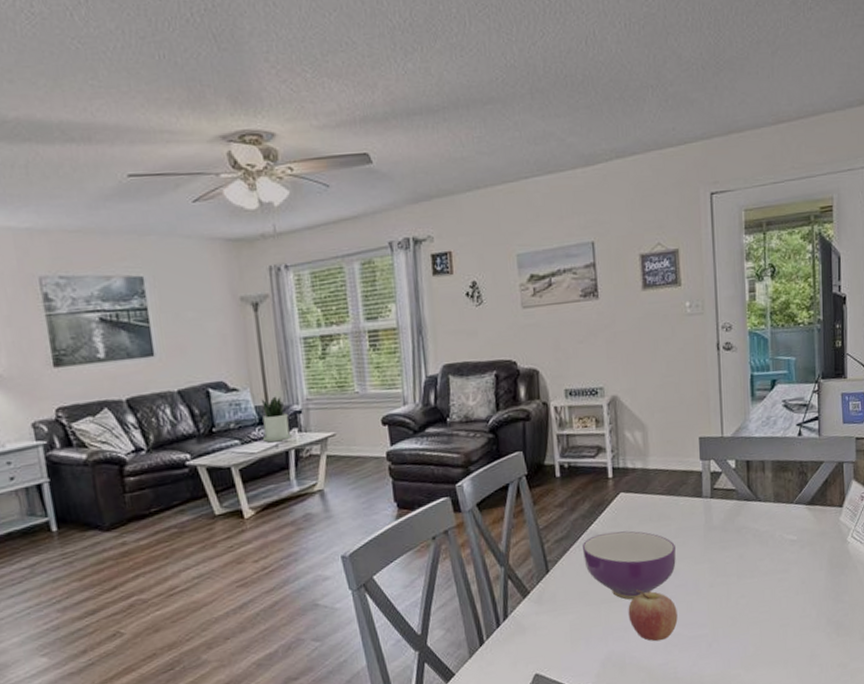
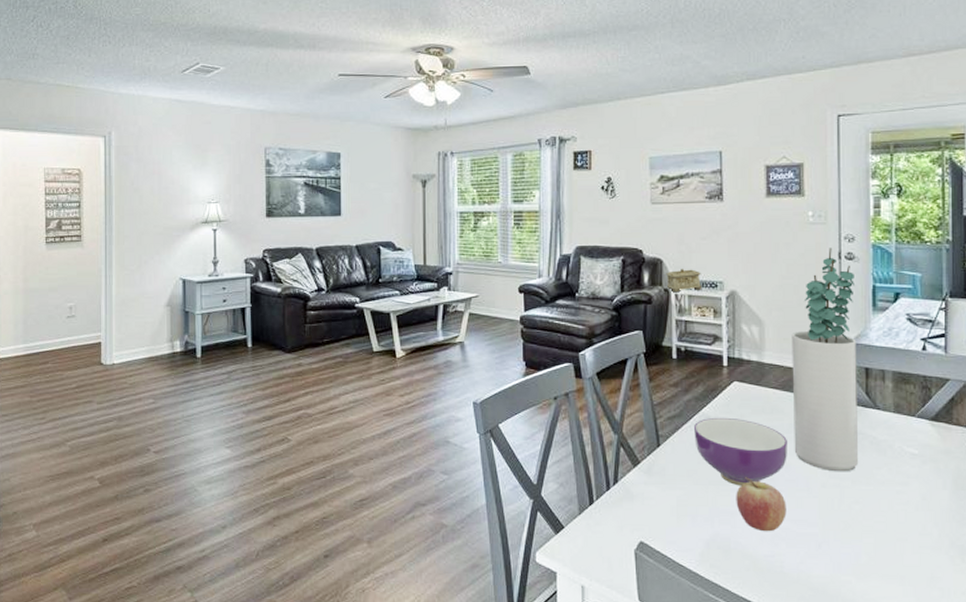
planter: present [262,396,292,443] -> none [418,258,442,296]
decorative box: none [543,377,583,406] -> present [666,269,702,293]
vase: none [674,339,743,570] -> present [791,247,858,472]

